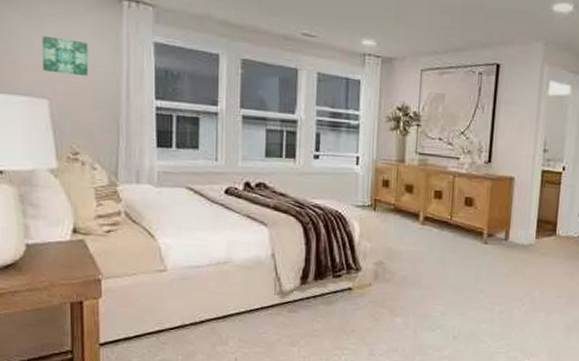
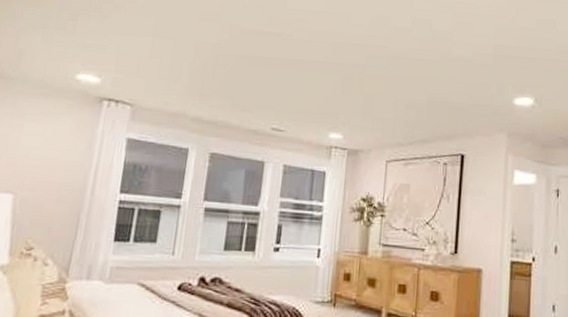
wall art: present [42,36,89,76] -> none [13,133,63,171]

